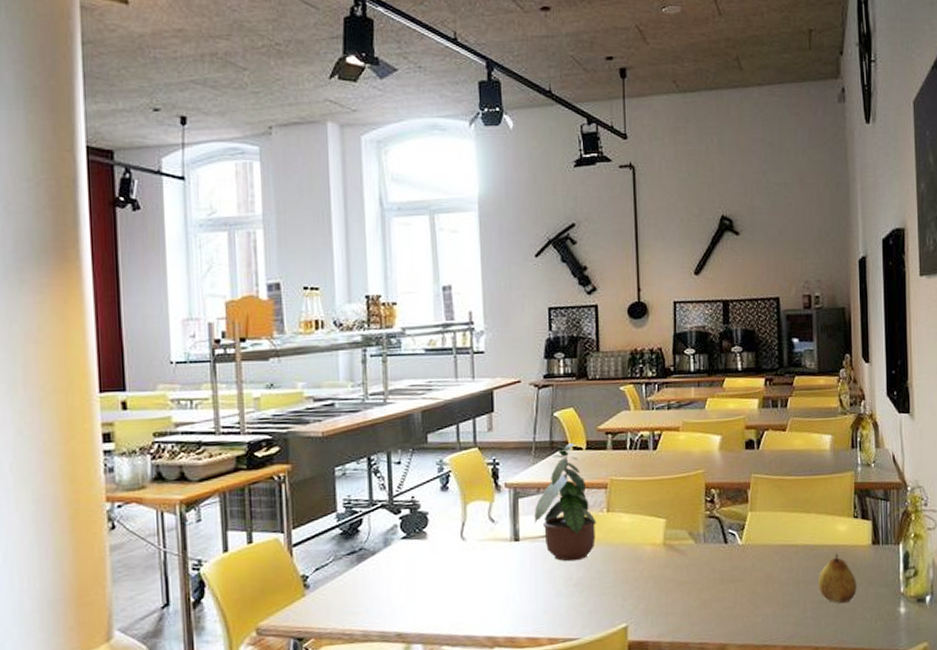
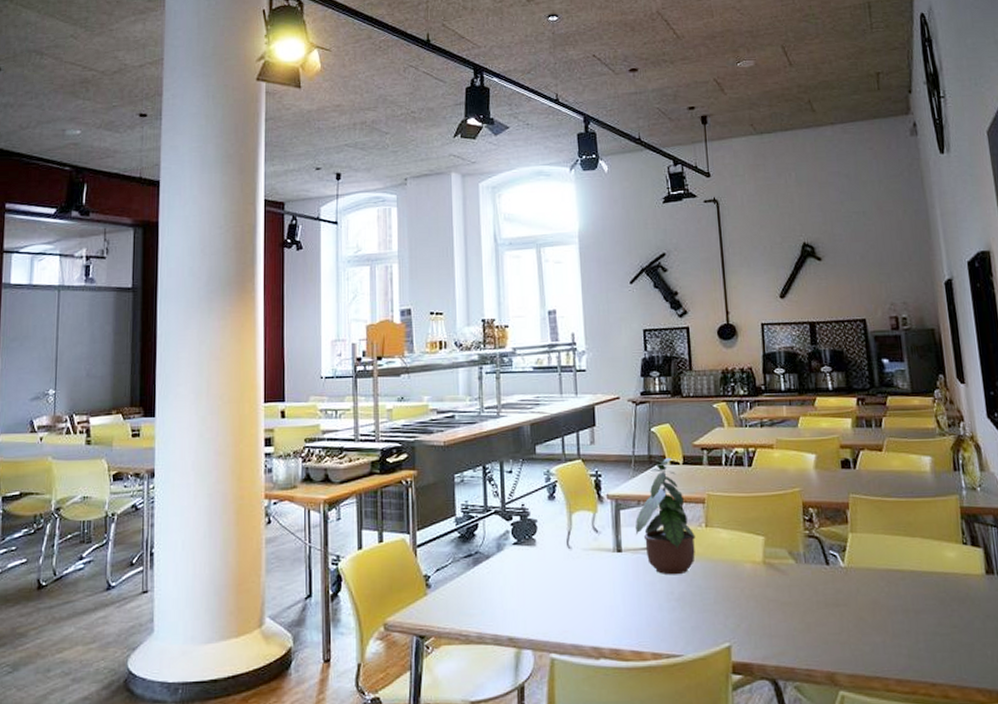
fruit: present [817,553,857,603] -> none [928,581,973,636]

